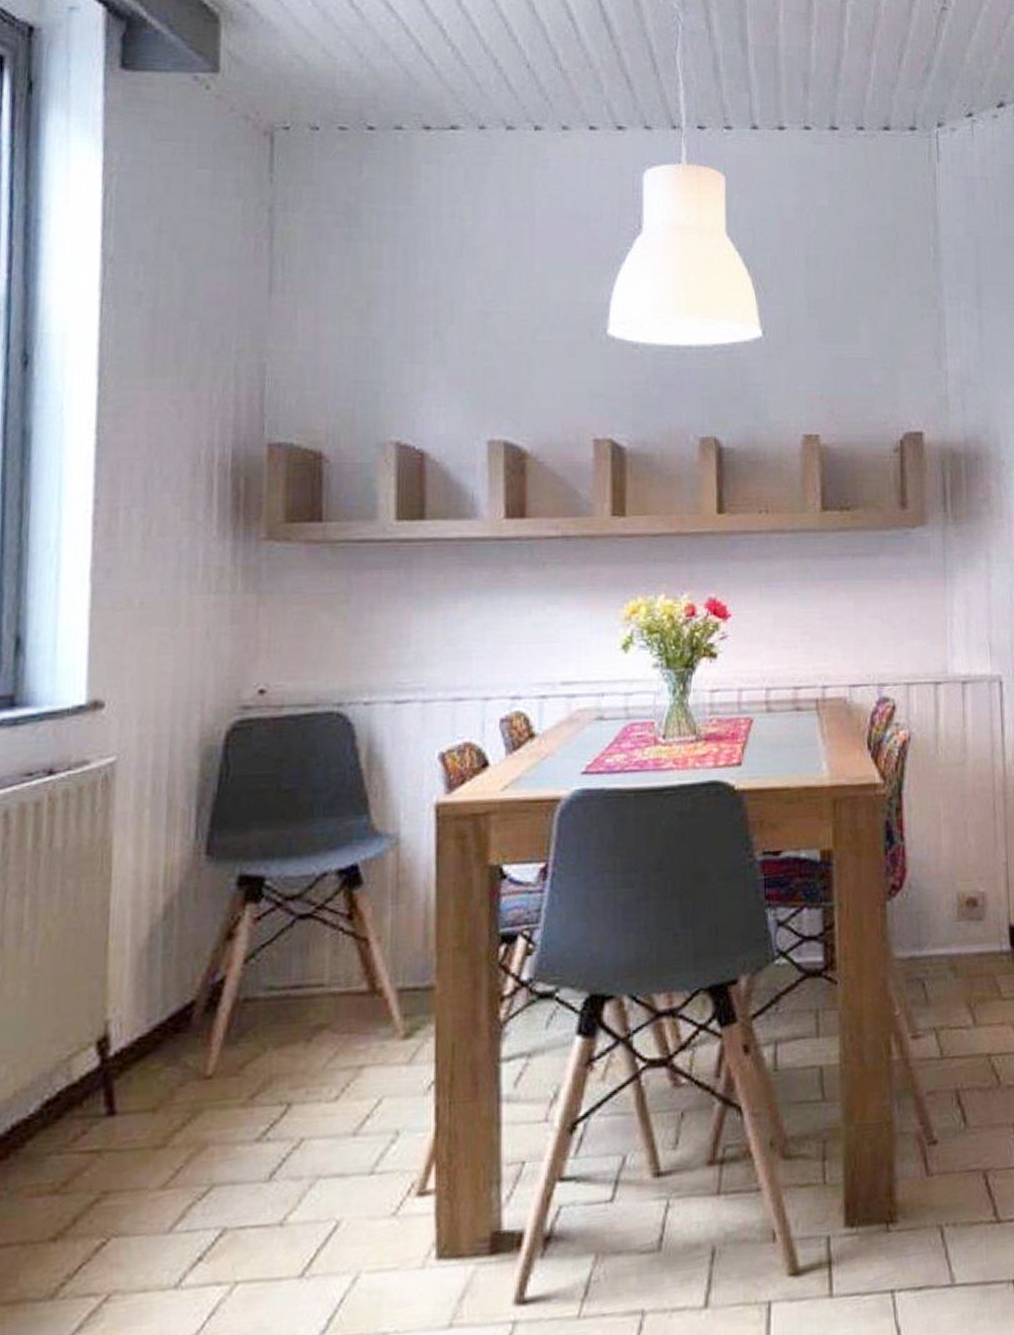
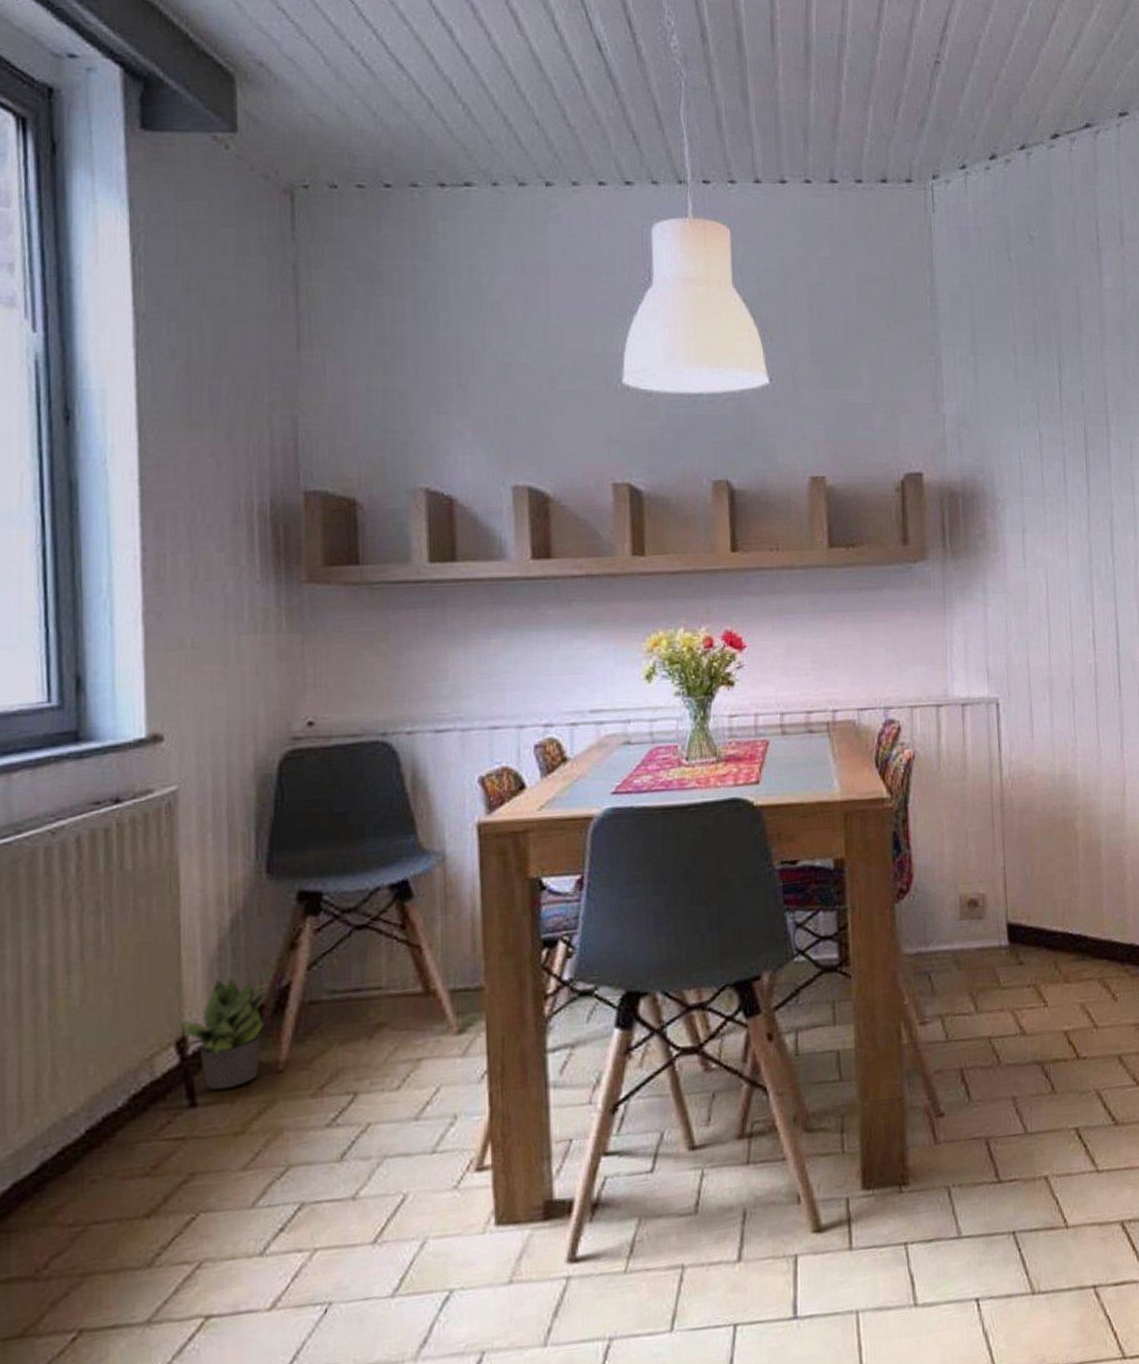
potted plant: none [102,969,204,1098] -> present [180,976,272,1091]

